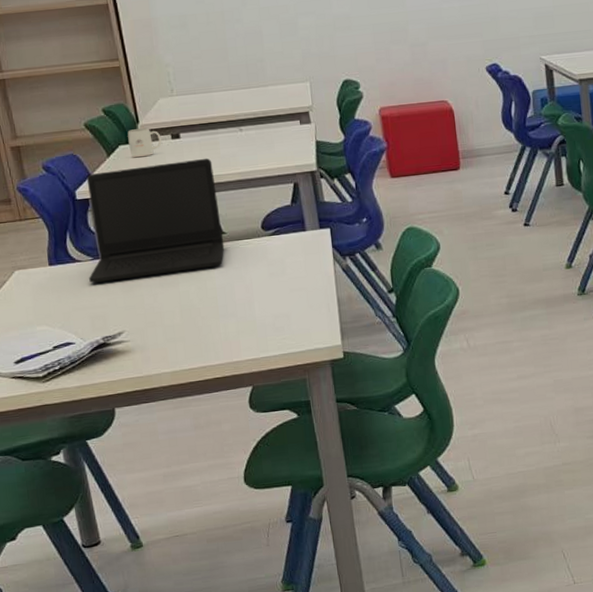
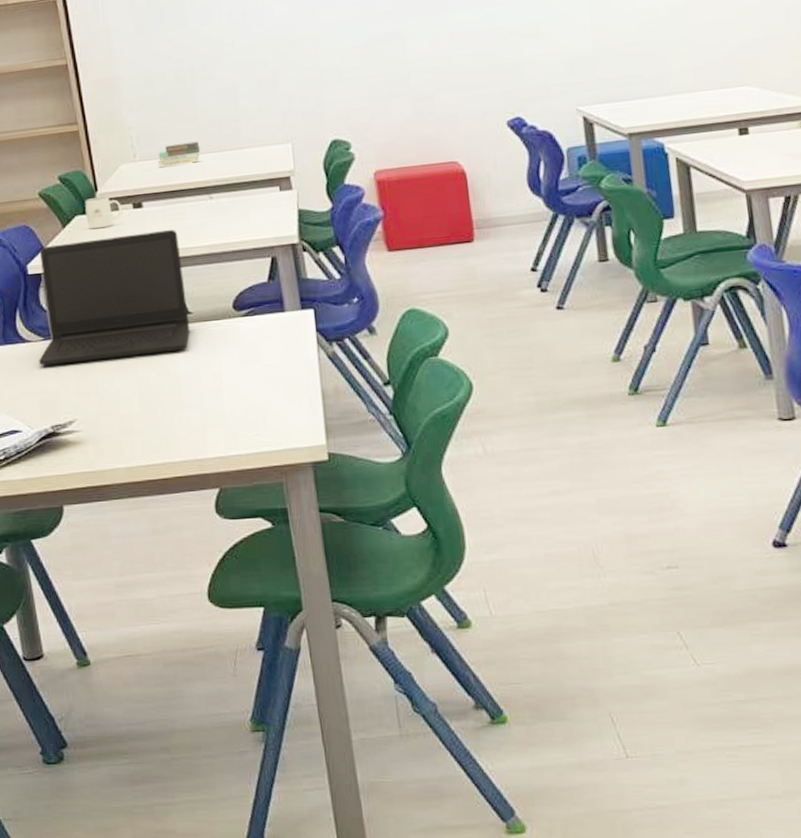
books: none [193,78,231,102] -> present [157,141,201,168]

